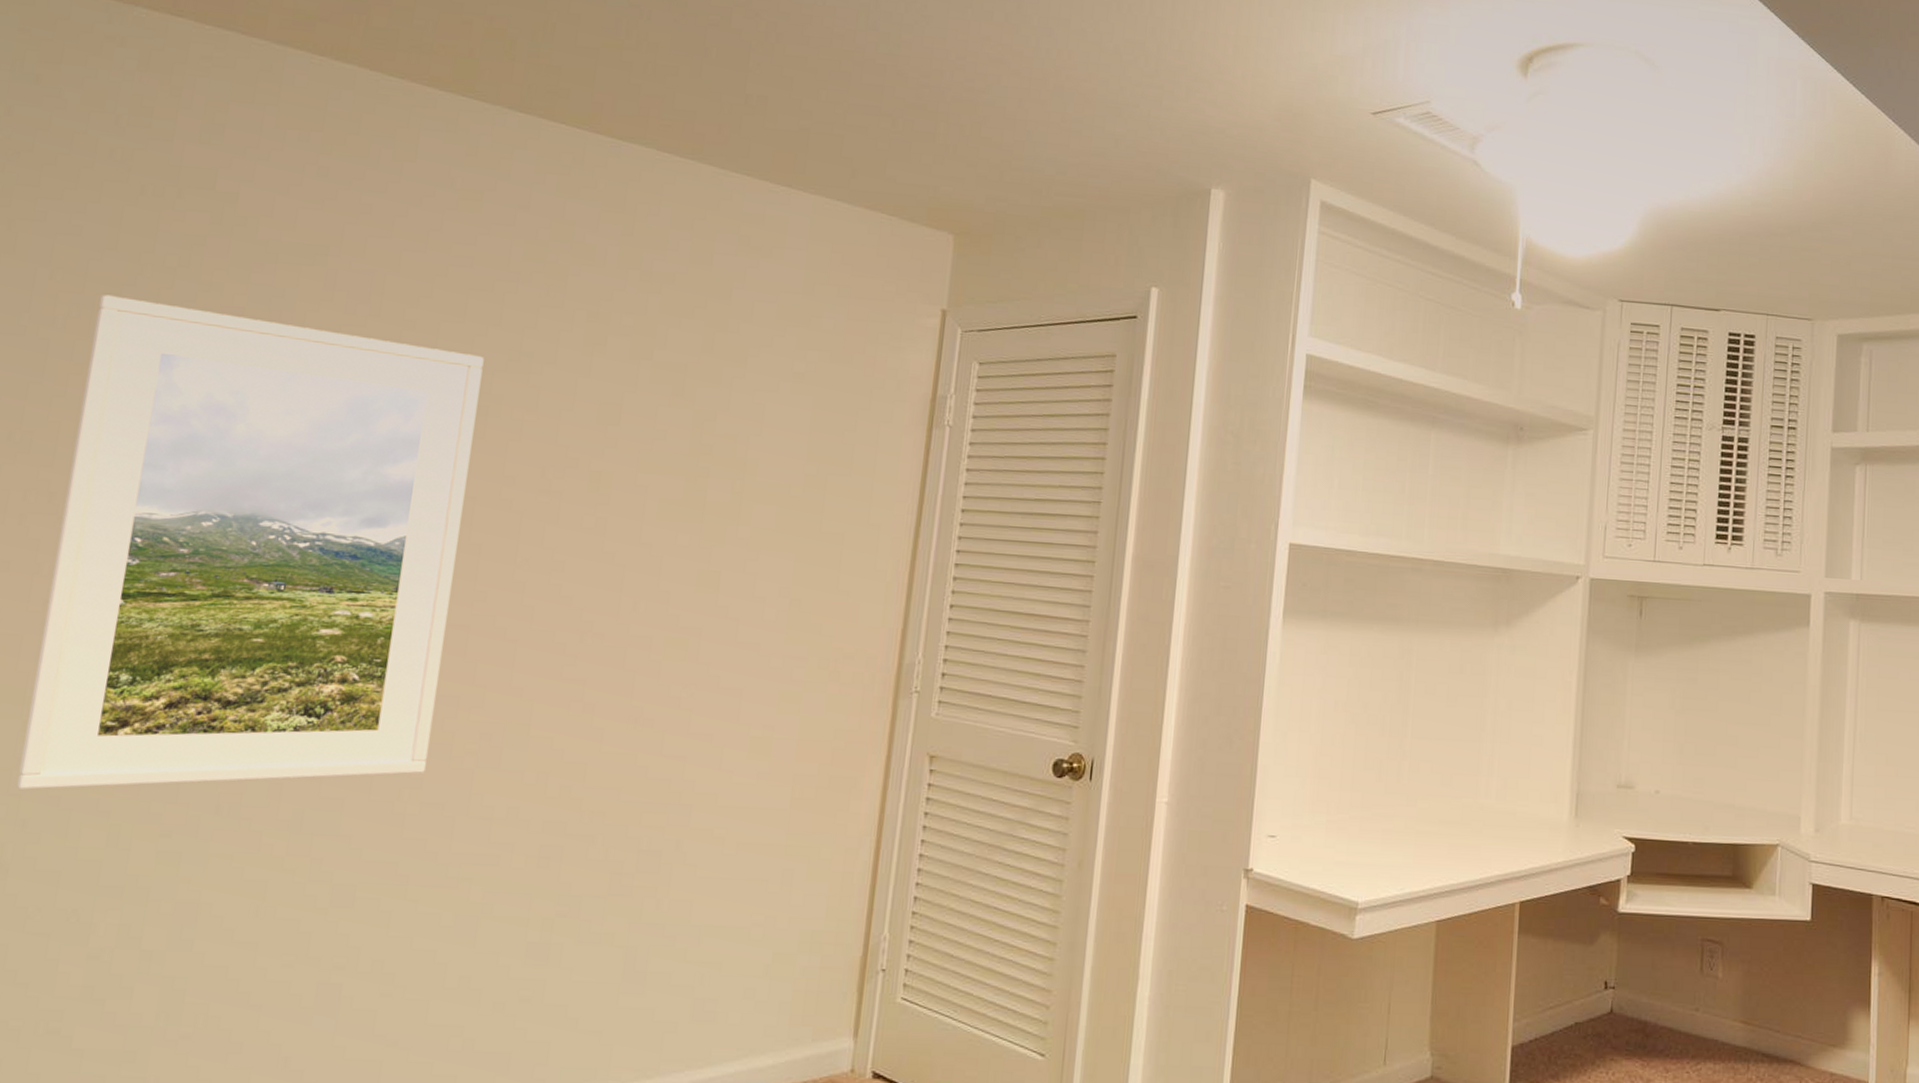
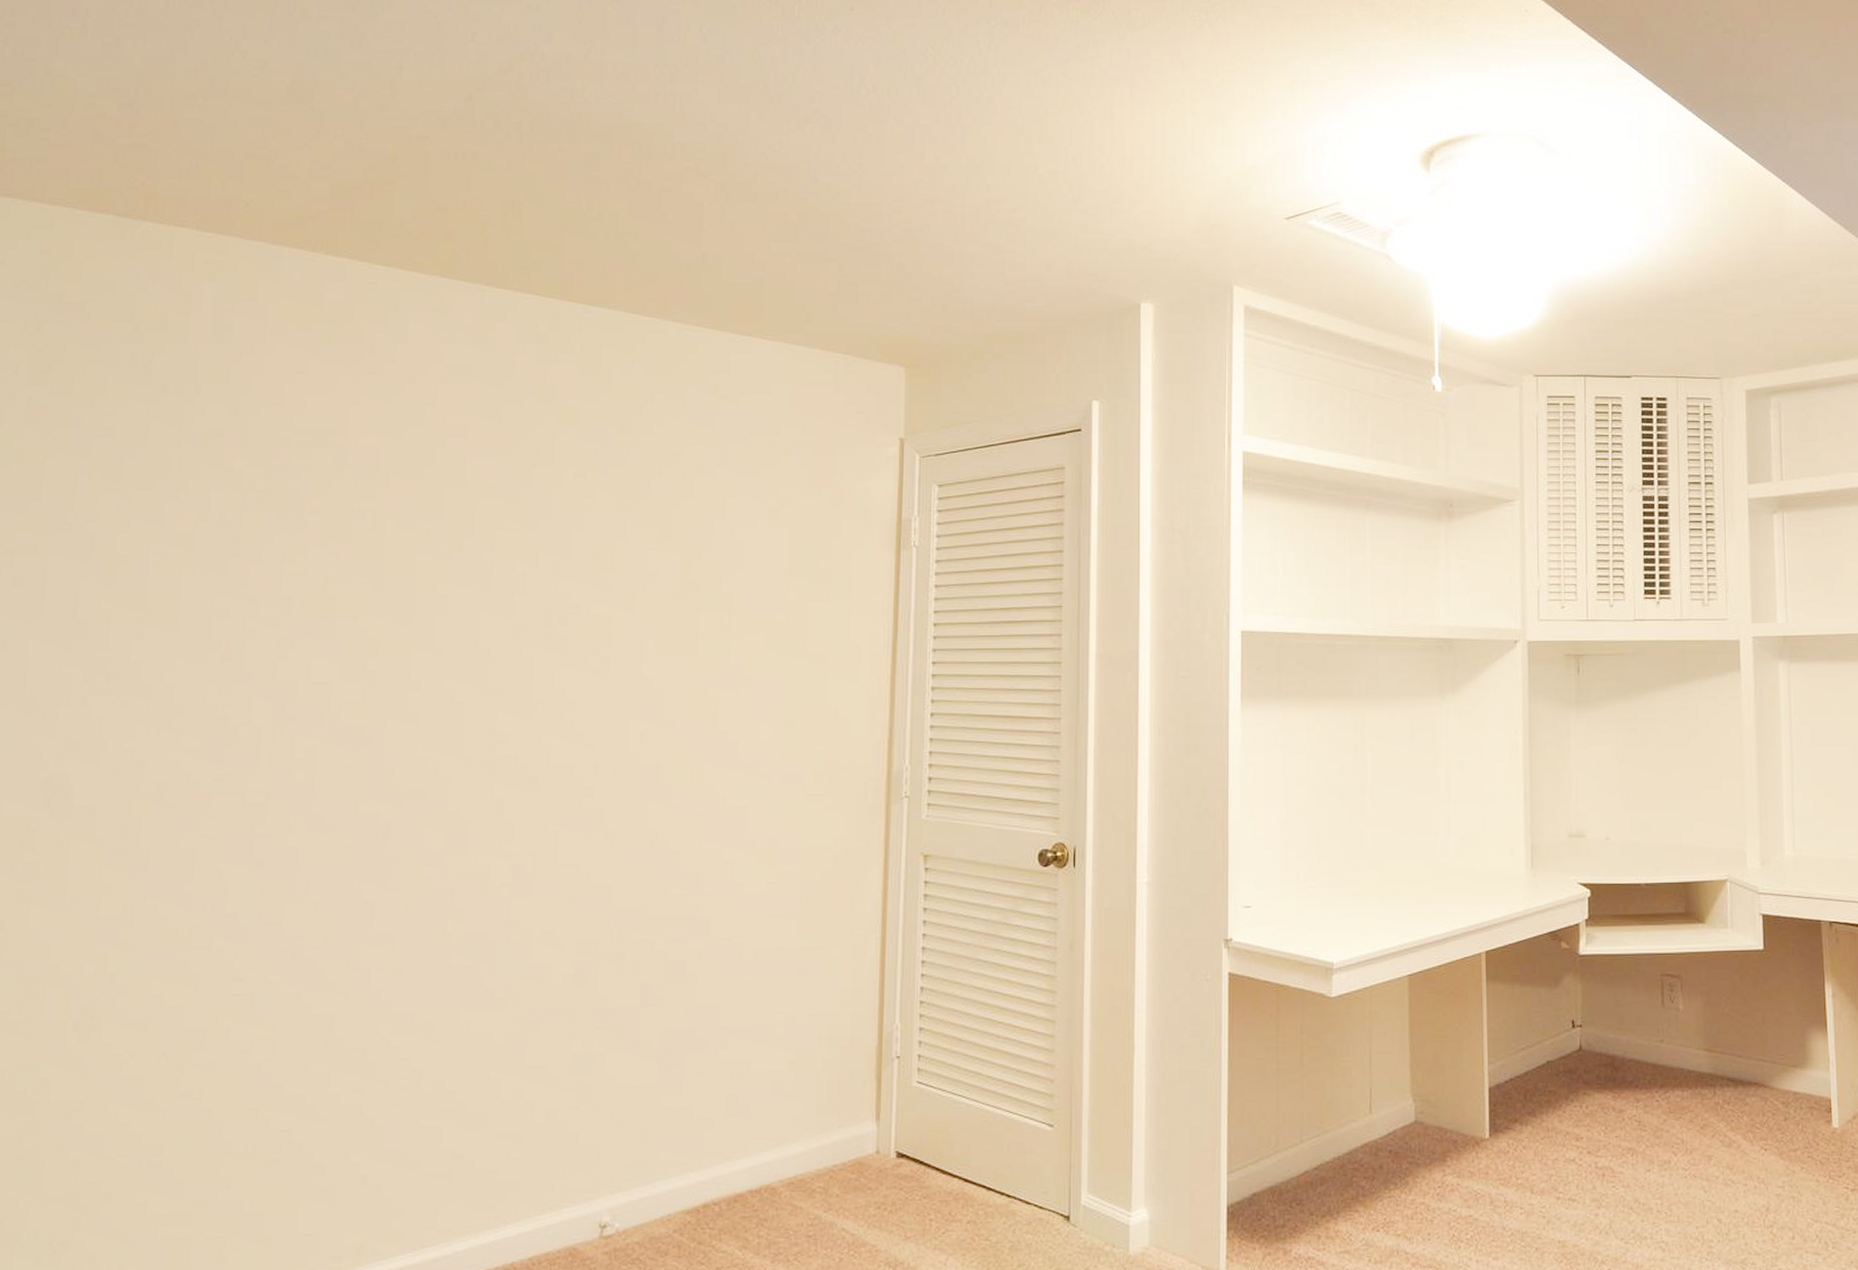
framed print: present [17,294,484,790] -> none [102,489,485,947]

